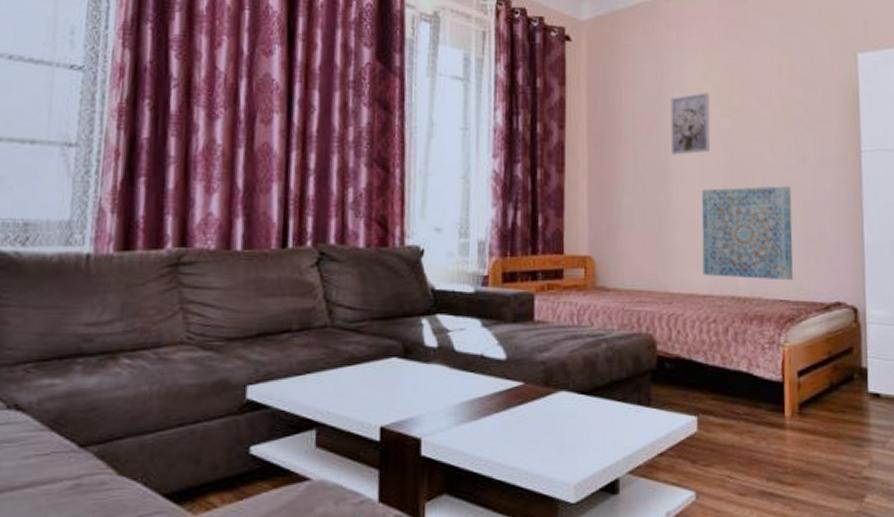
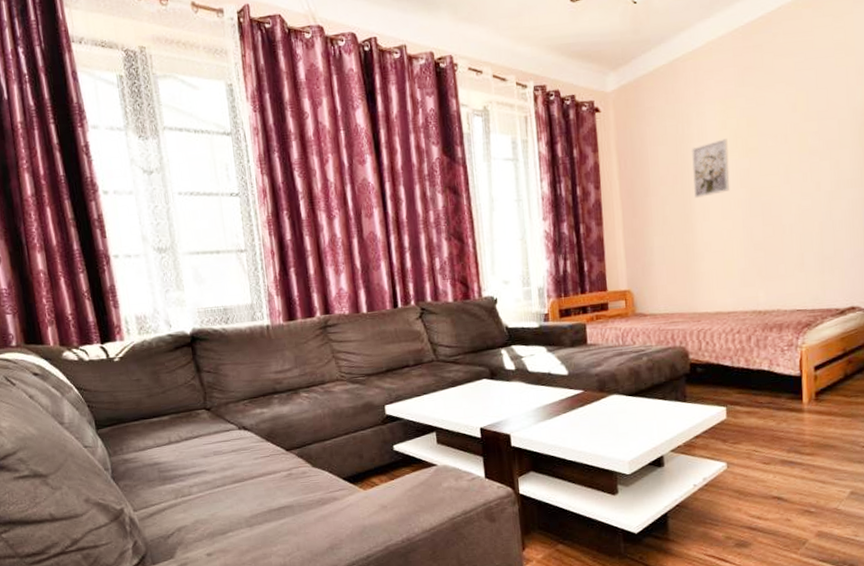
wall art: present [701,186,793,281] -> none [723,211,809,296]

